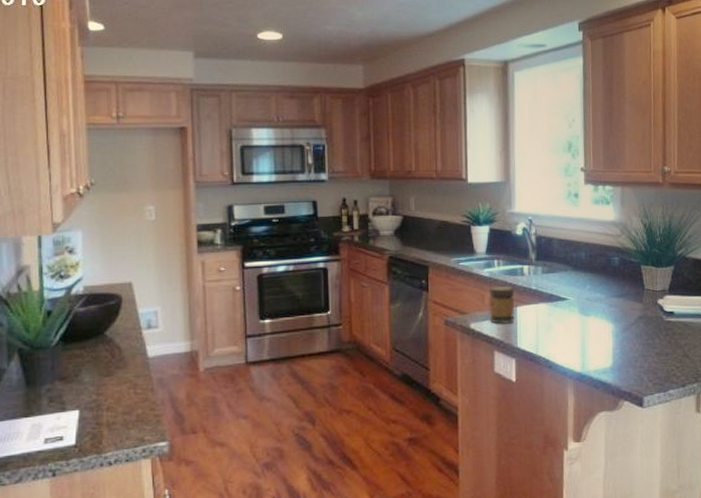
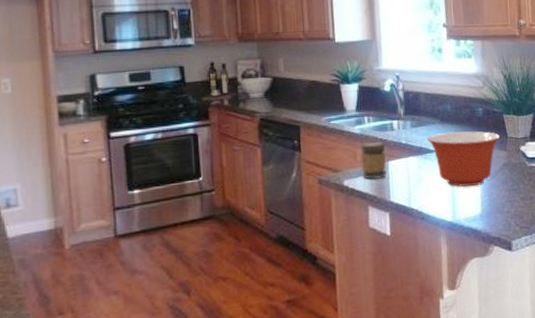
mixing bowl: none [559,280,636,338] -> present [427,131,500,187]

